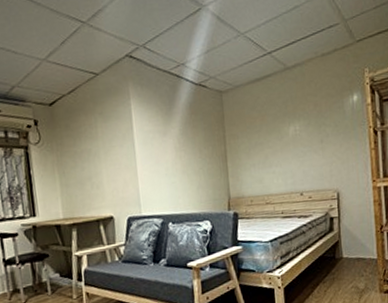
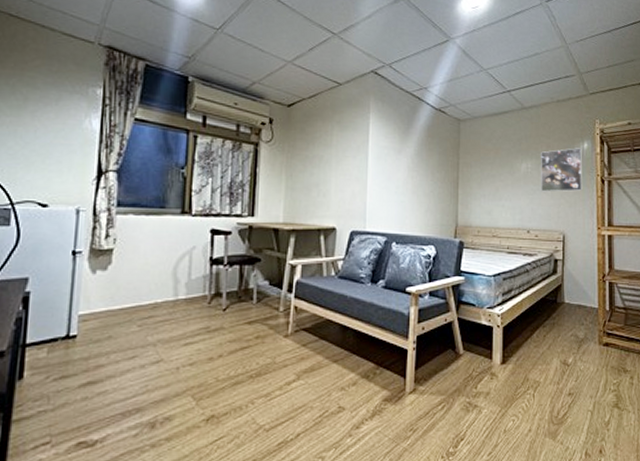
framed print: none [308,101,354,153] -> present [541,148,582,192]

